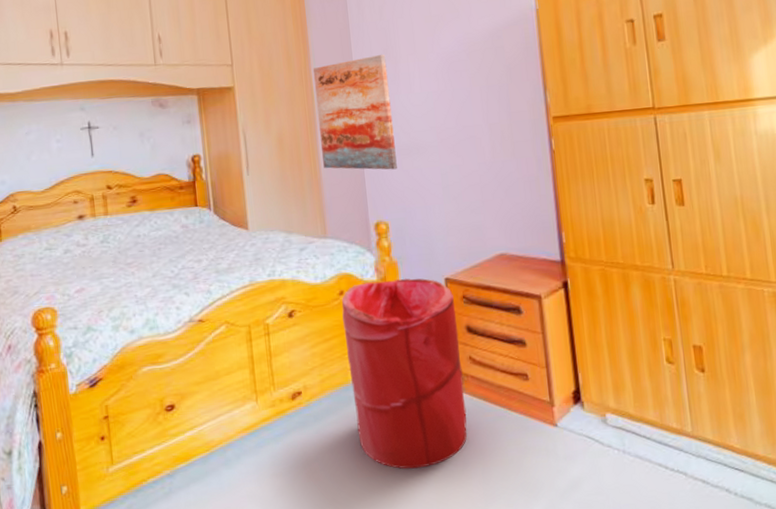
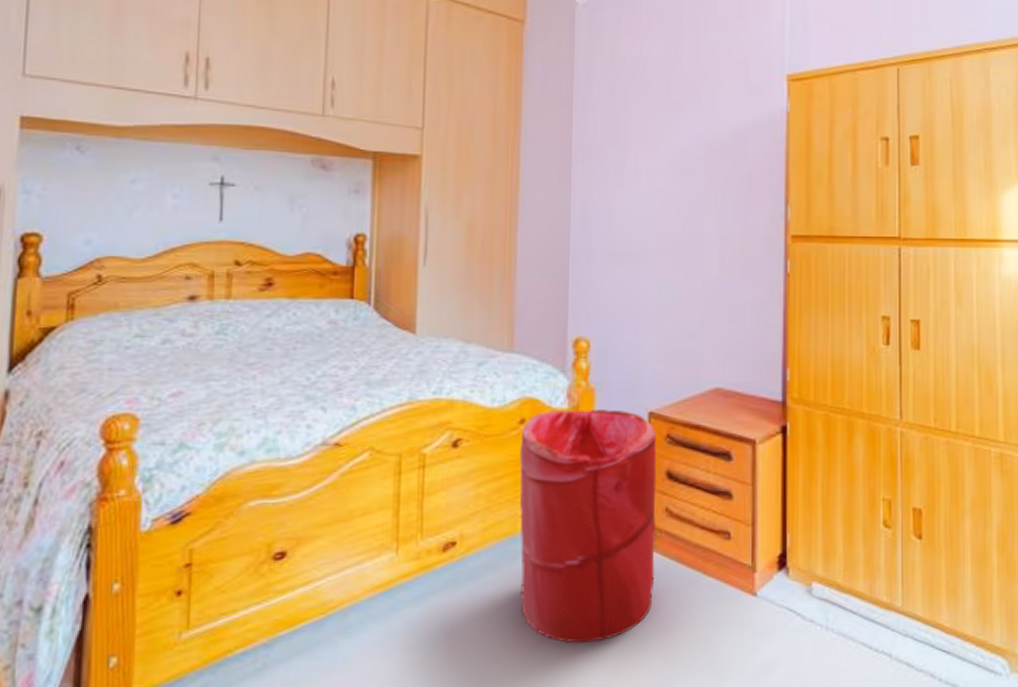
wall art: present [313,54,397,170] -> none [520,140,612,277]

